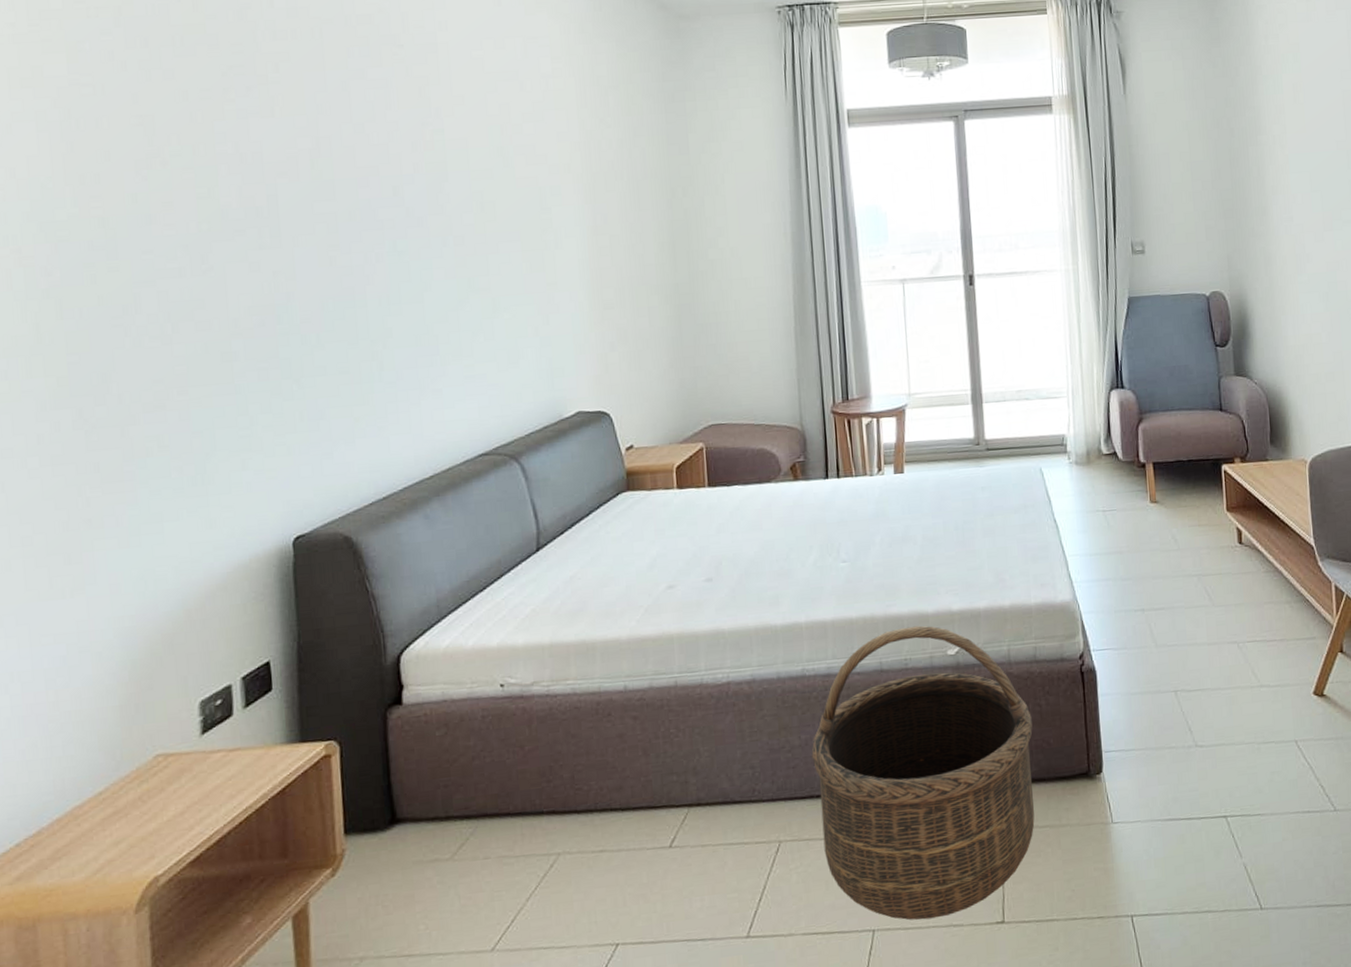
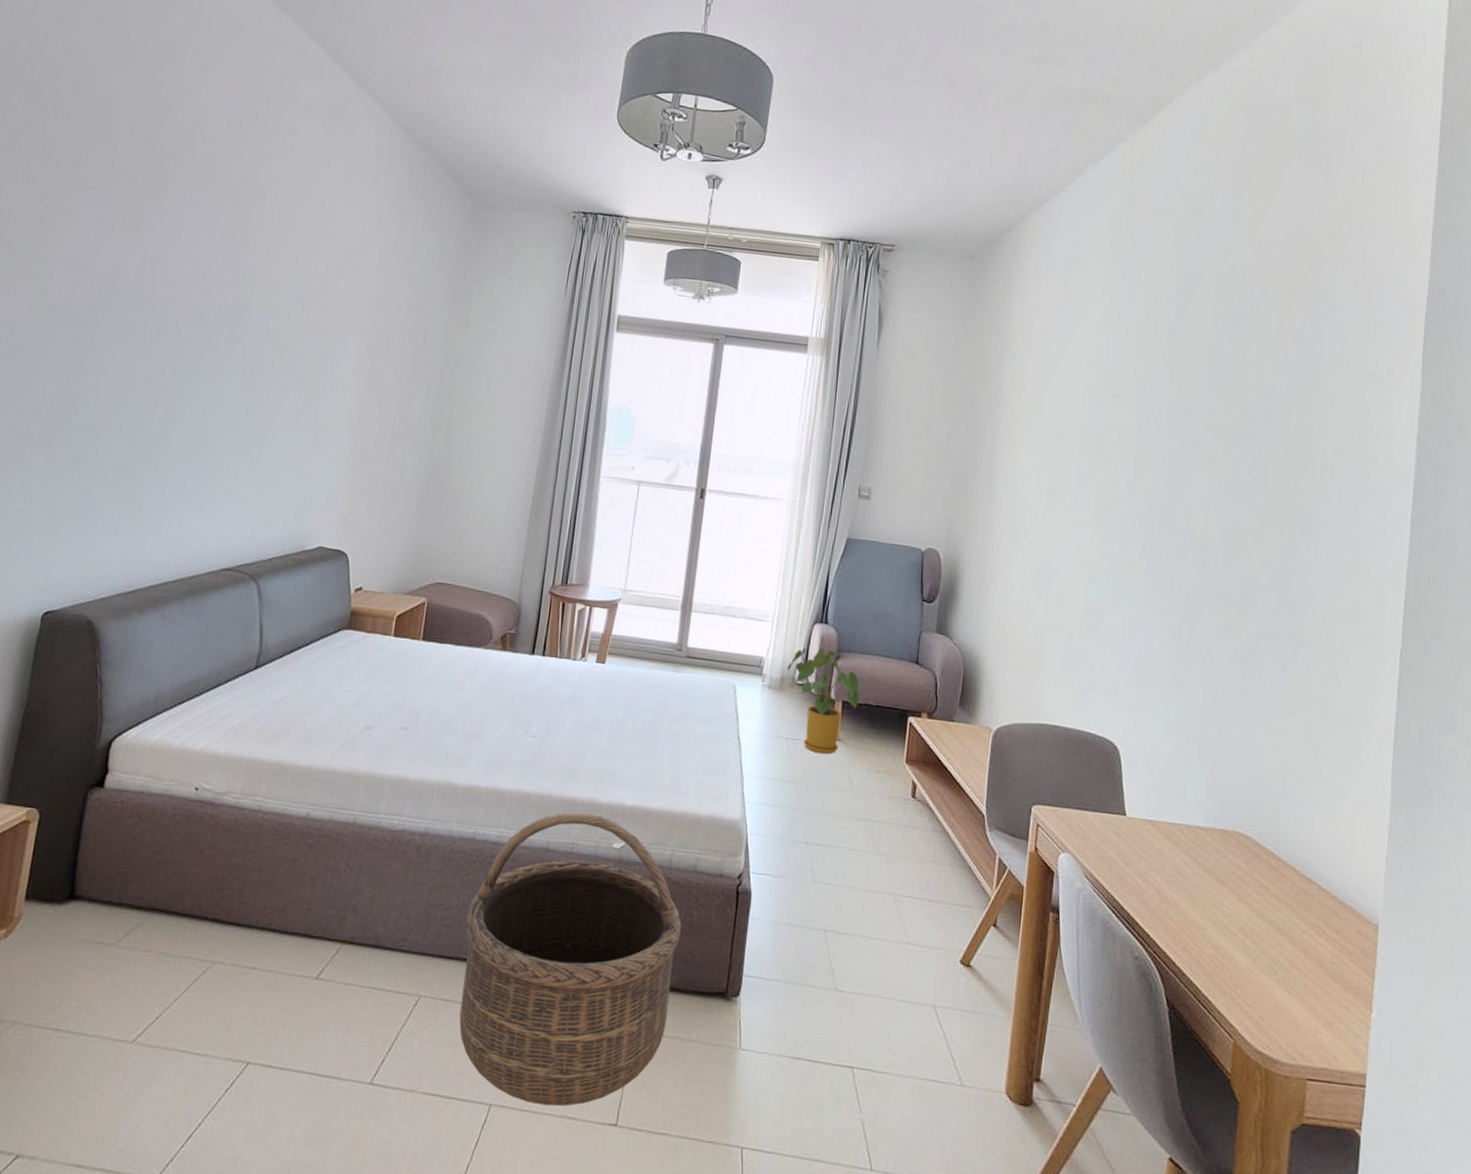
house plant: none [1090,412,1169,520] -> present [787,647,859,754]

